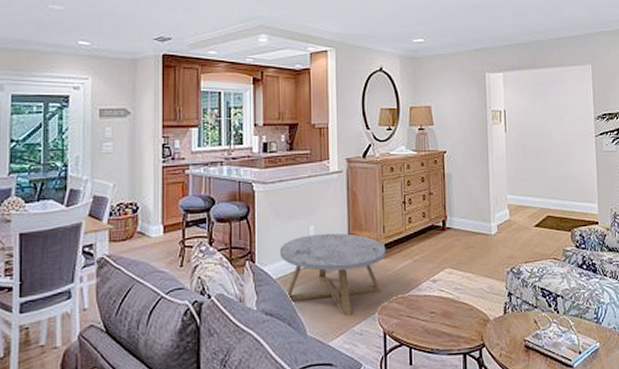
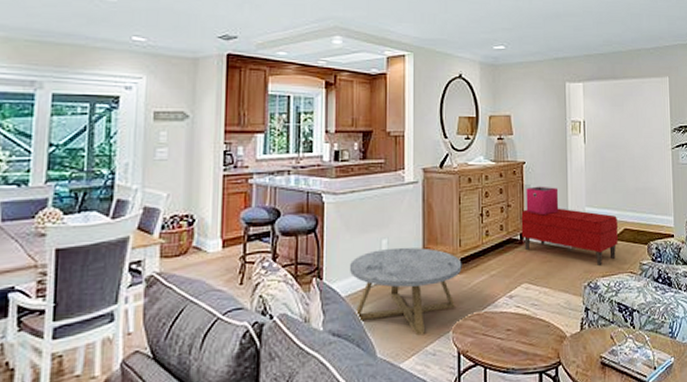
bench: none [443,195,541,252] -> present [521,208,618,265]
storage bin: none [447,174,481,203] -> present [526,186,559,216]

